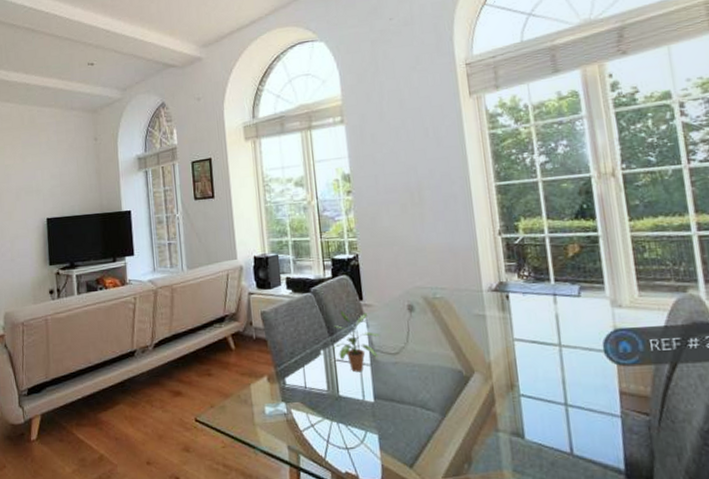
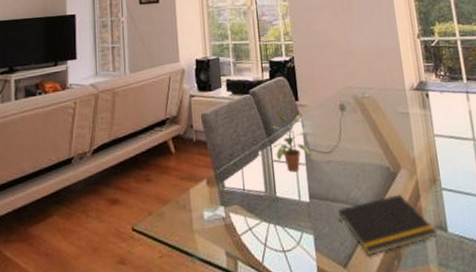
notepad: none [404,398,513,457] -> present [338,194,437,255]

